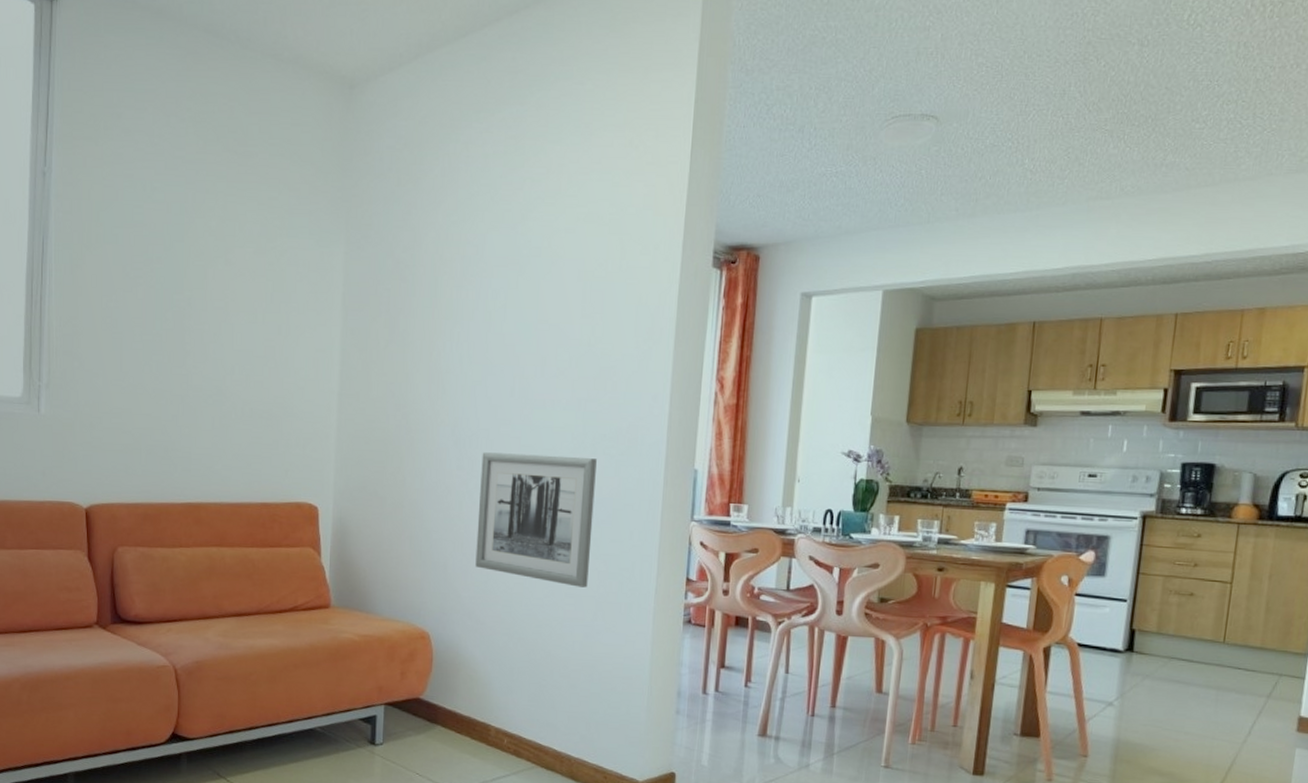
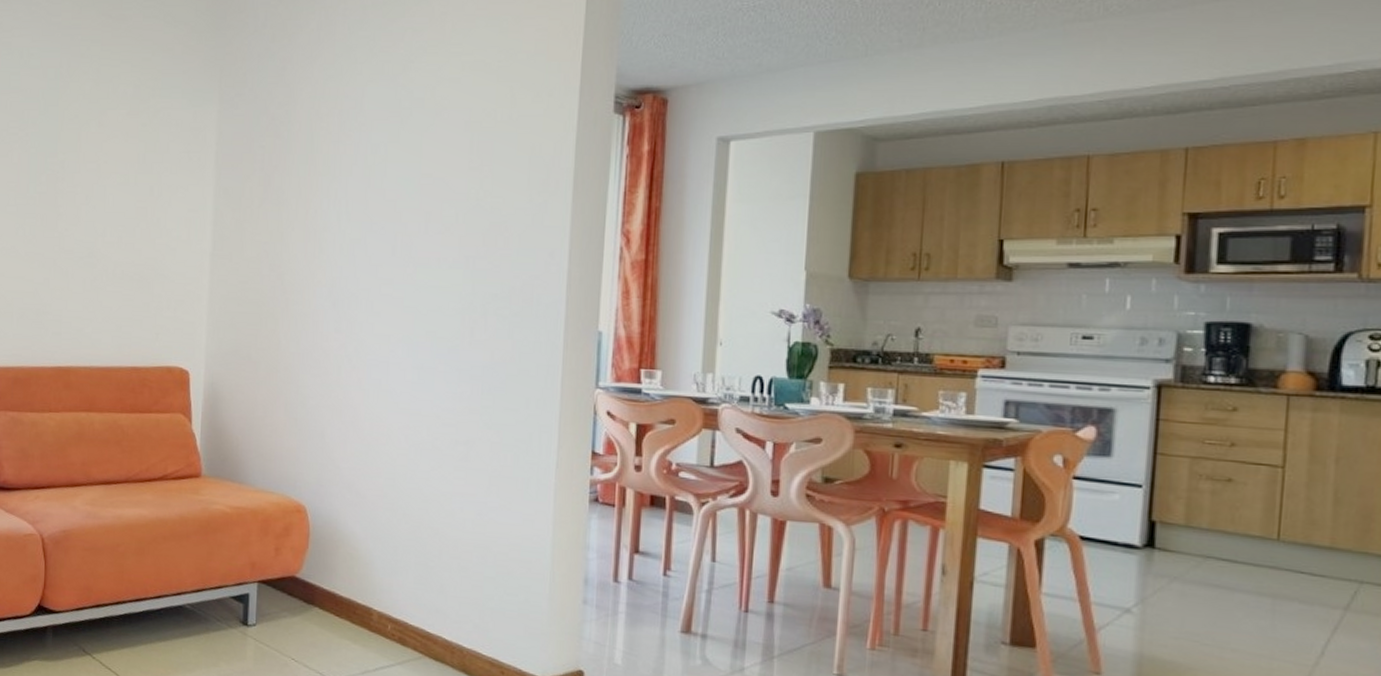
wall art: present [475,452,597,588] -> none [355,314,488,460]

